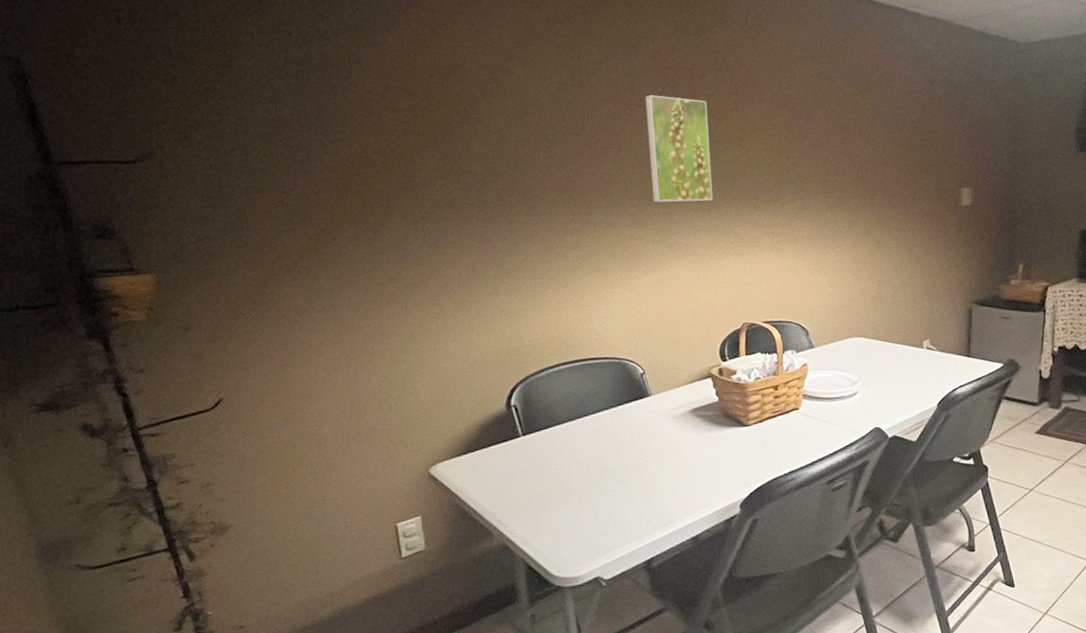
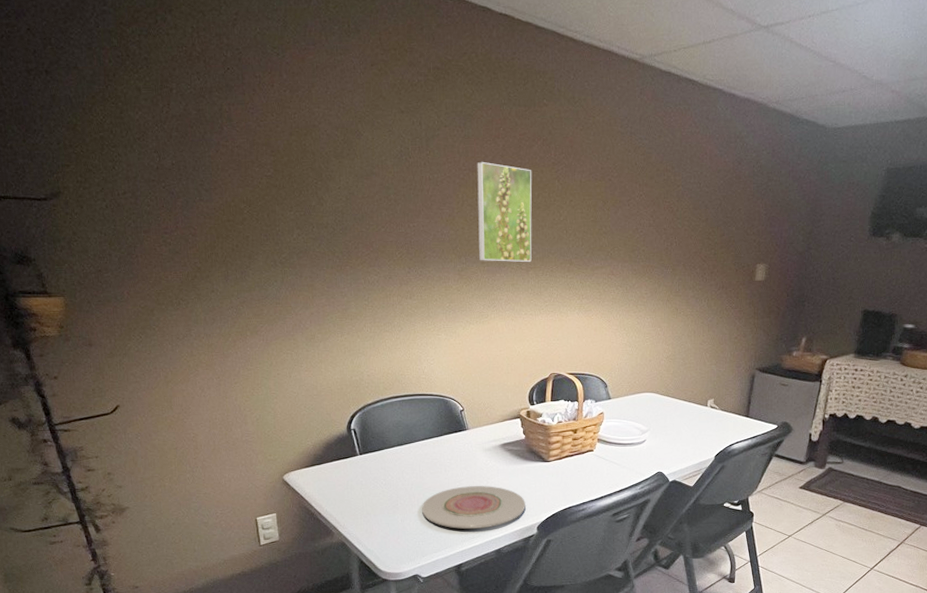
plate: none [600,460,725,516] -> present [422,486,526,529]

